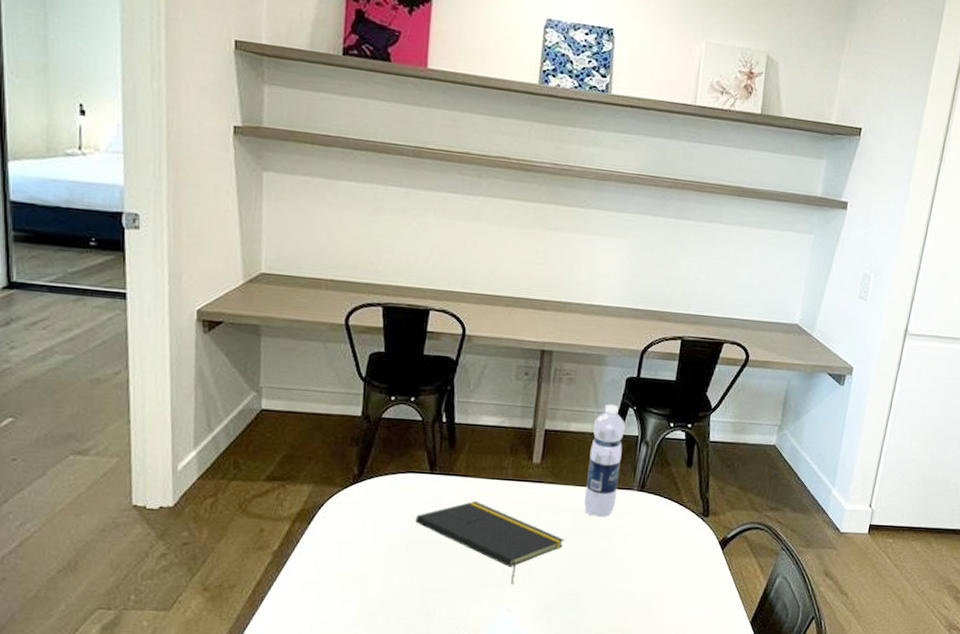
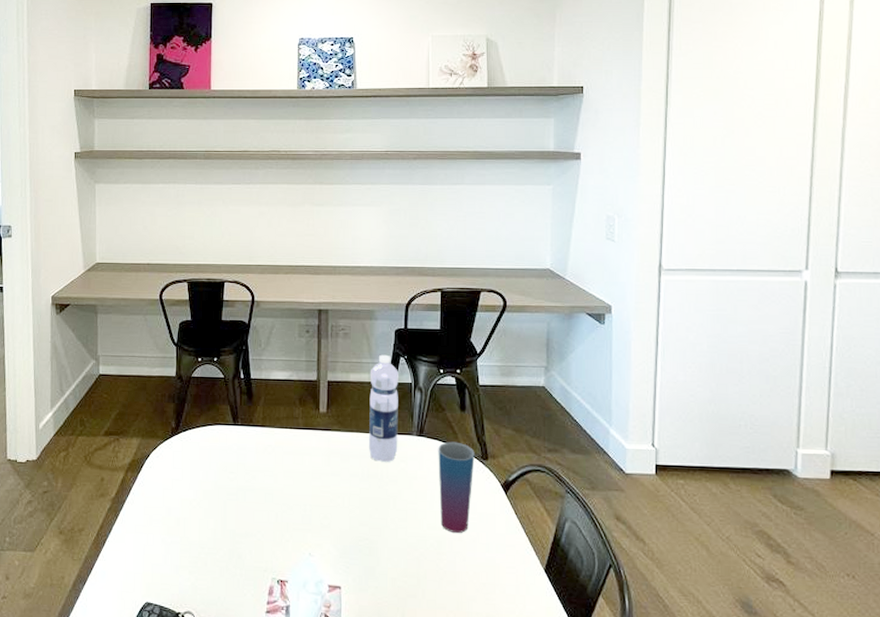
notepad: present [415,501,565,585] -> none [224,450,354,529]
cup: none [652,497,696,588] -> present [438,441,475,533]

